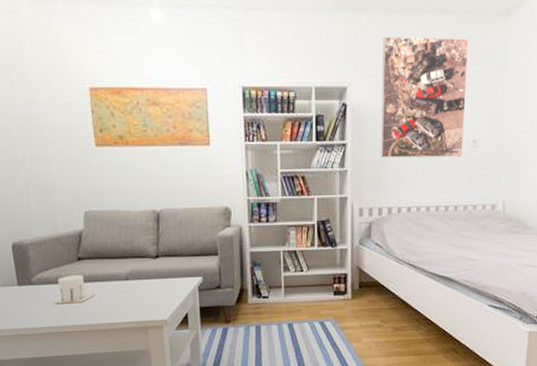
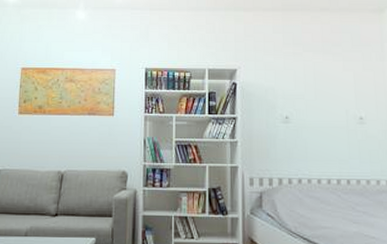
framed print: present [380,36,469,158] -> none [267,29,351,133]

